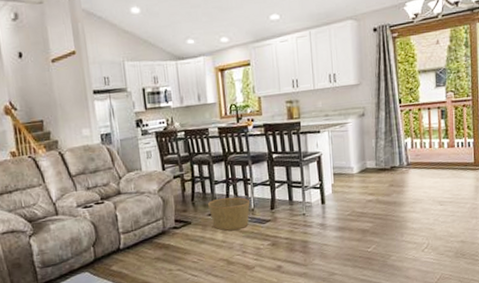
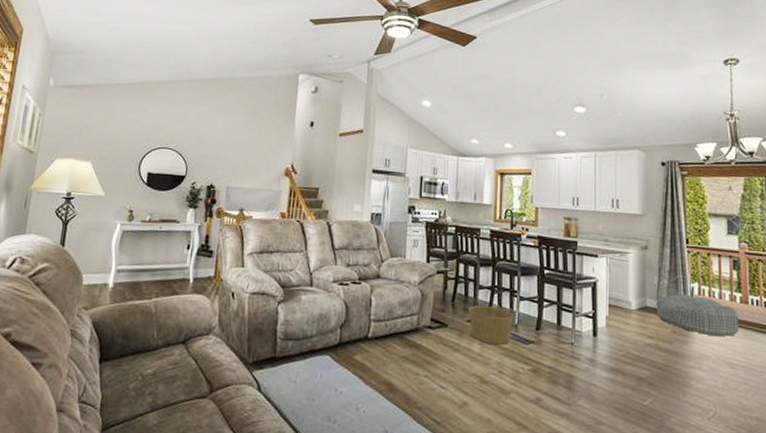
dog bed: none [376,149,447,182] -> present [657,294,739,337]

